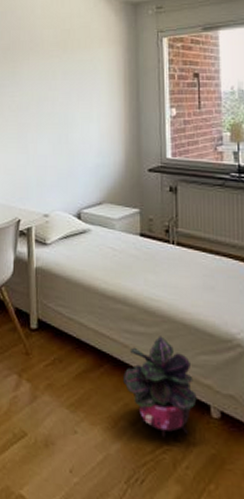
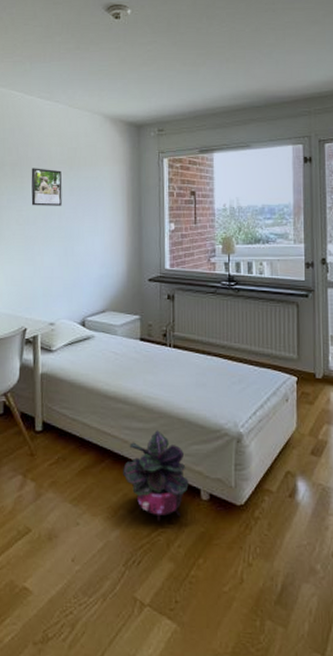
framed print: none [23,51,56,91] -> present [31,168,62,206]

